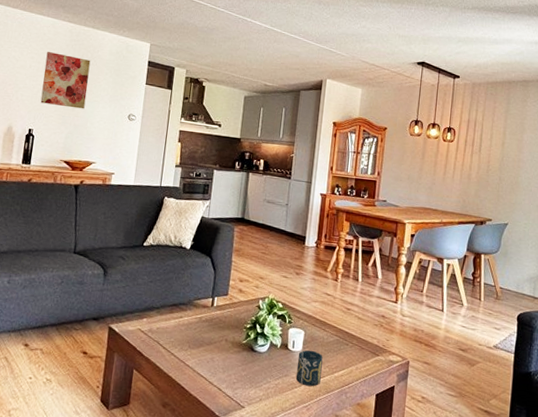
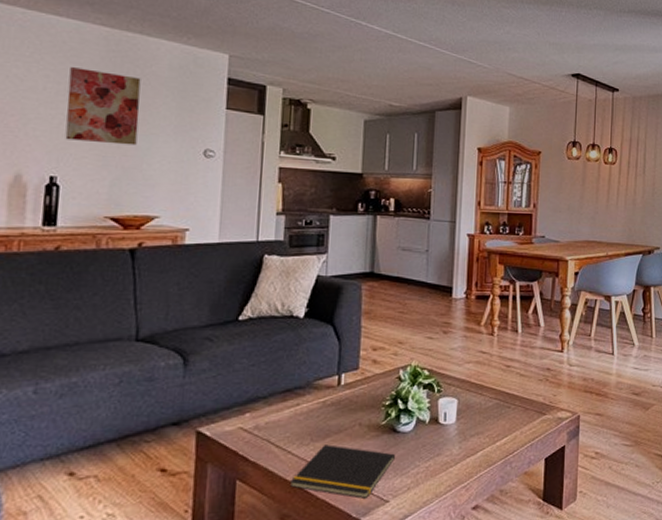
notepad: none [171,352,252,401] -> present [289,444,395,499]
cup: present [295,349,323,387] -> none [450,420,481,463]

